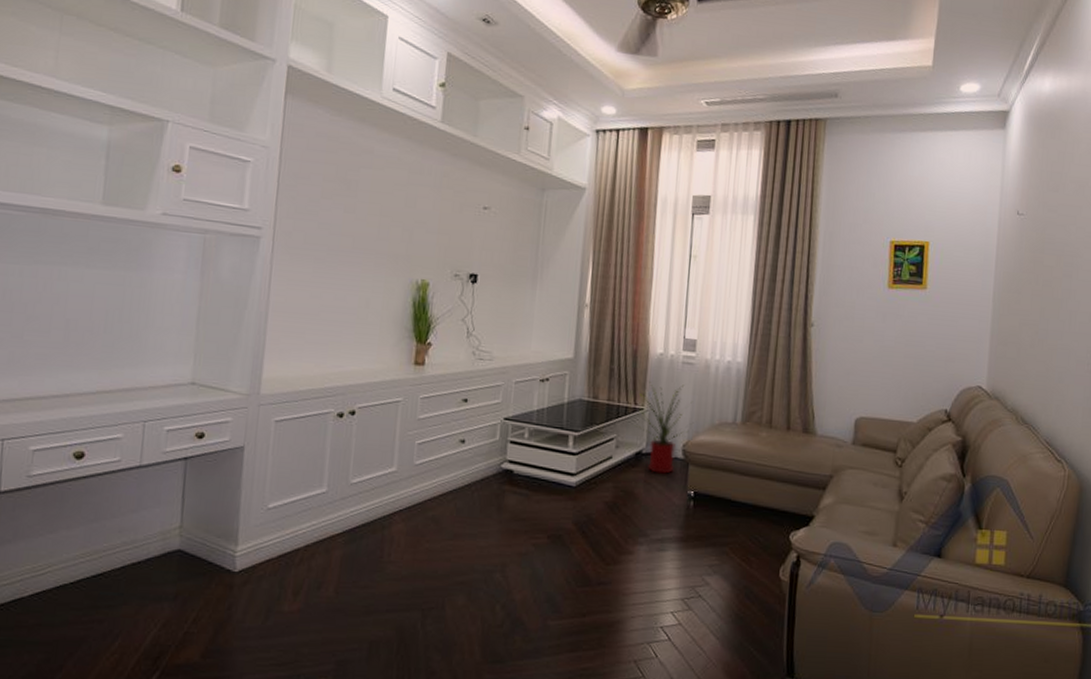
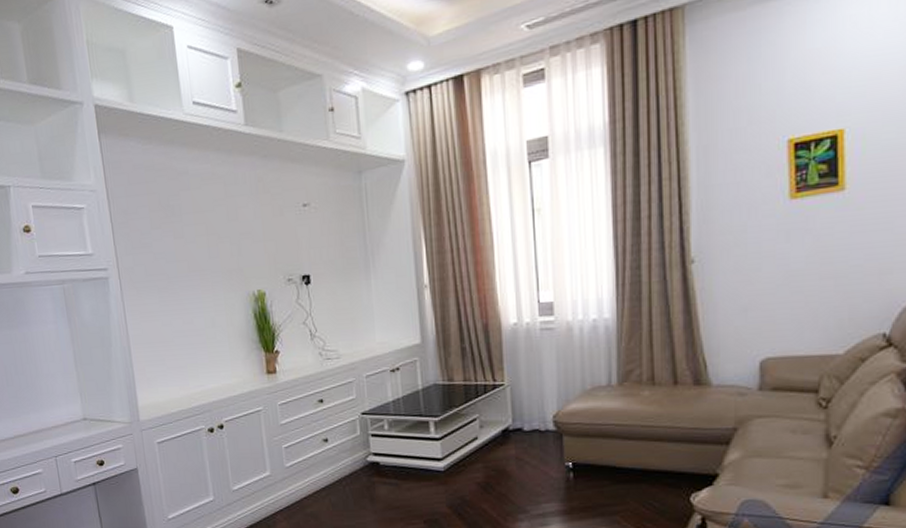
house plant: present [635,382,694,474] -> none [495,353,562,449]

